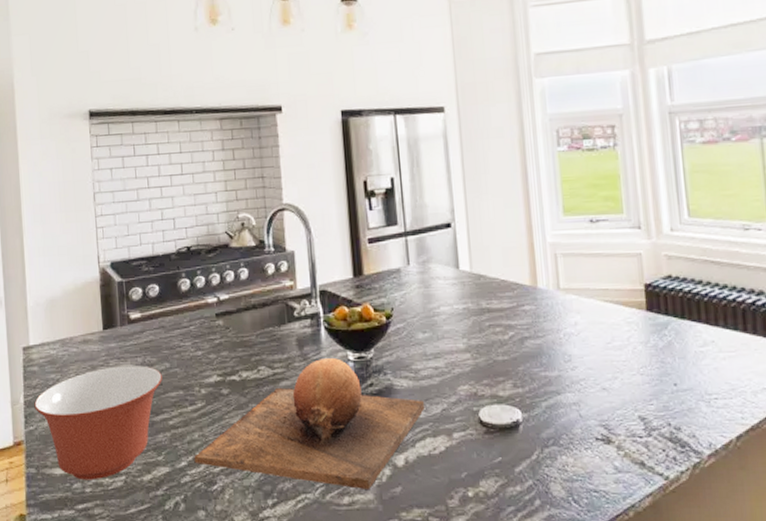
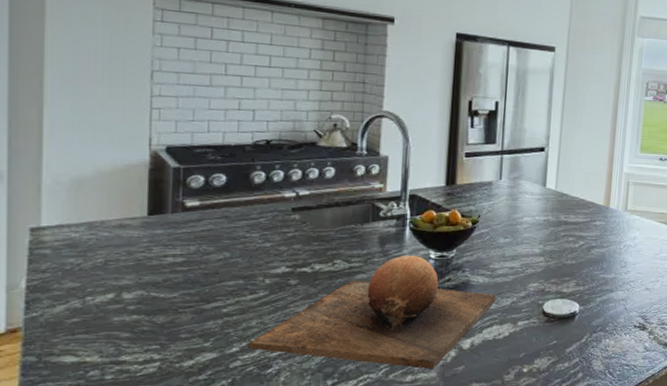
mixing bowl: present [34,366,162,480] -> none [41,253,219,368]

